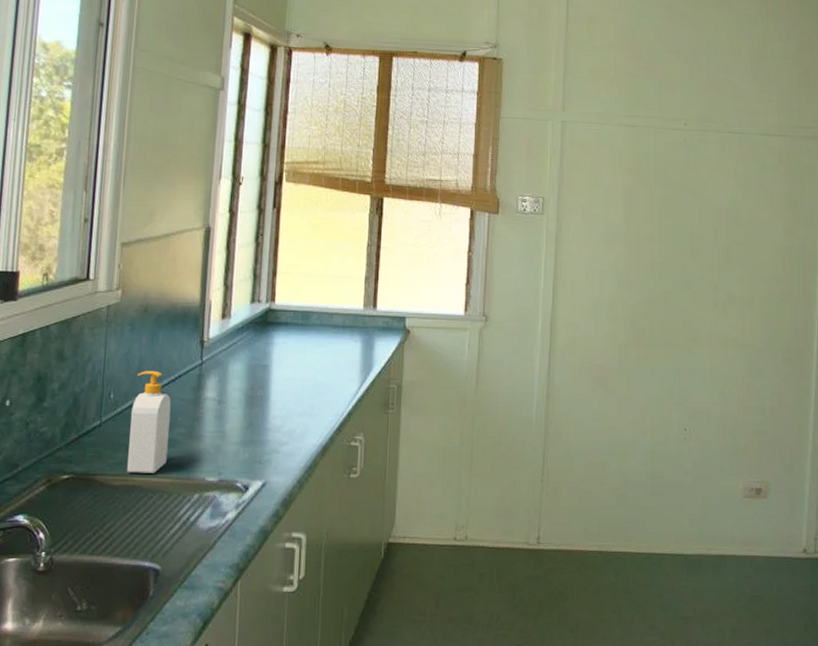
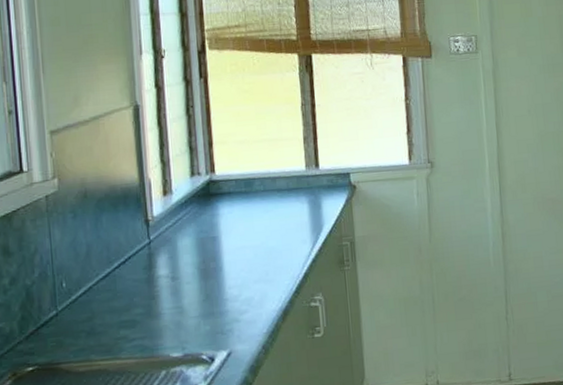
soap bottle: present [127,370,171,473] -> none [86,255,129,358]

